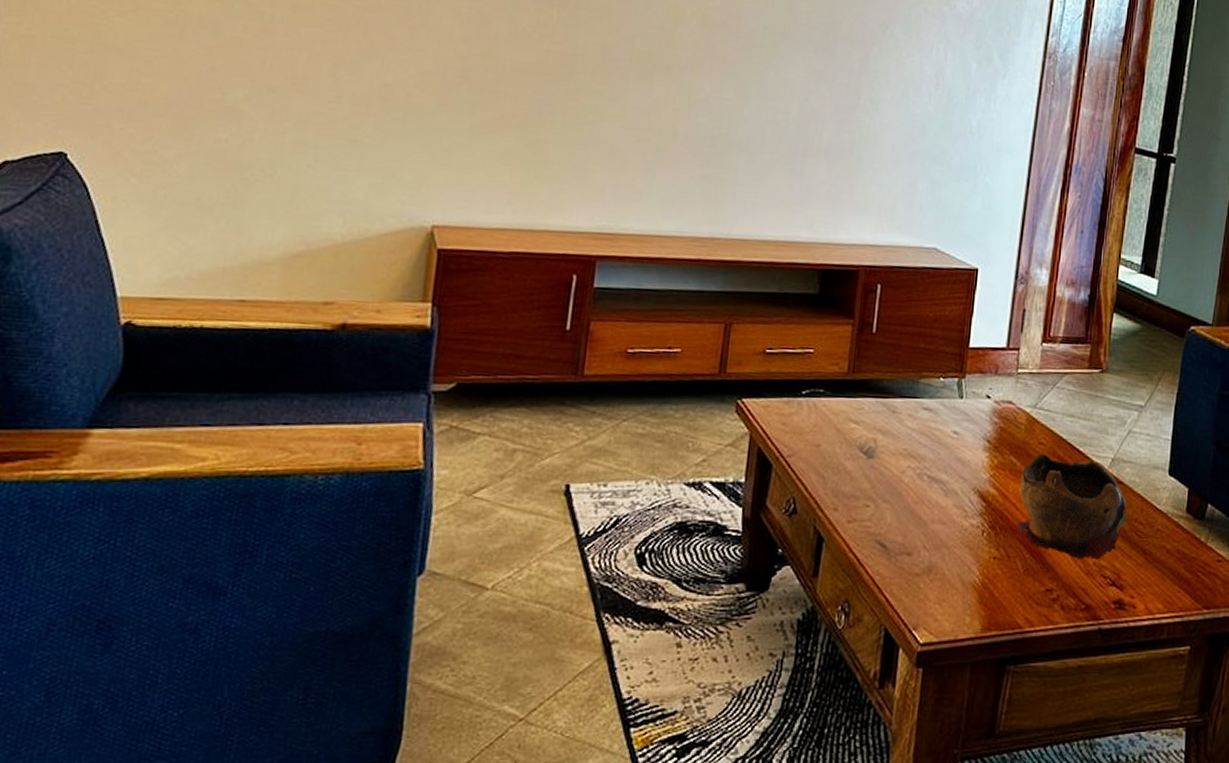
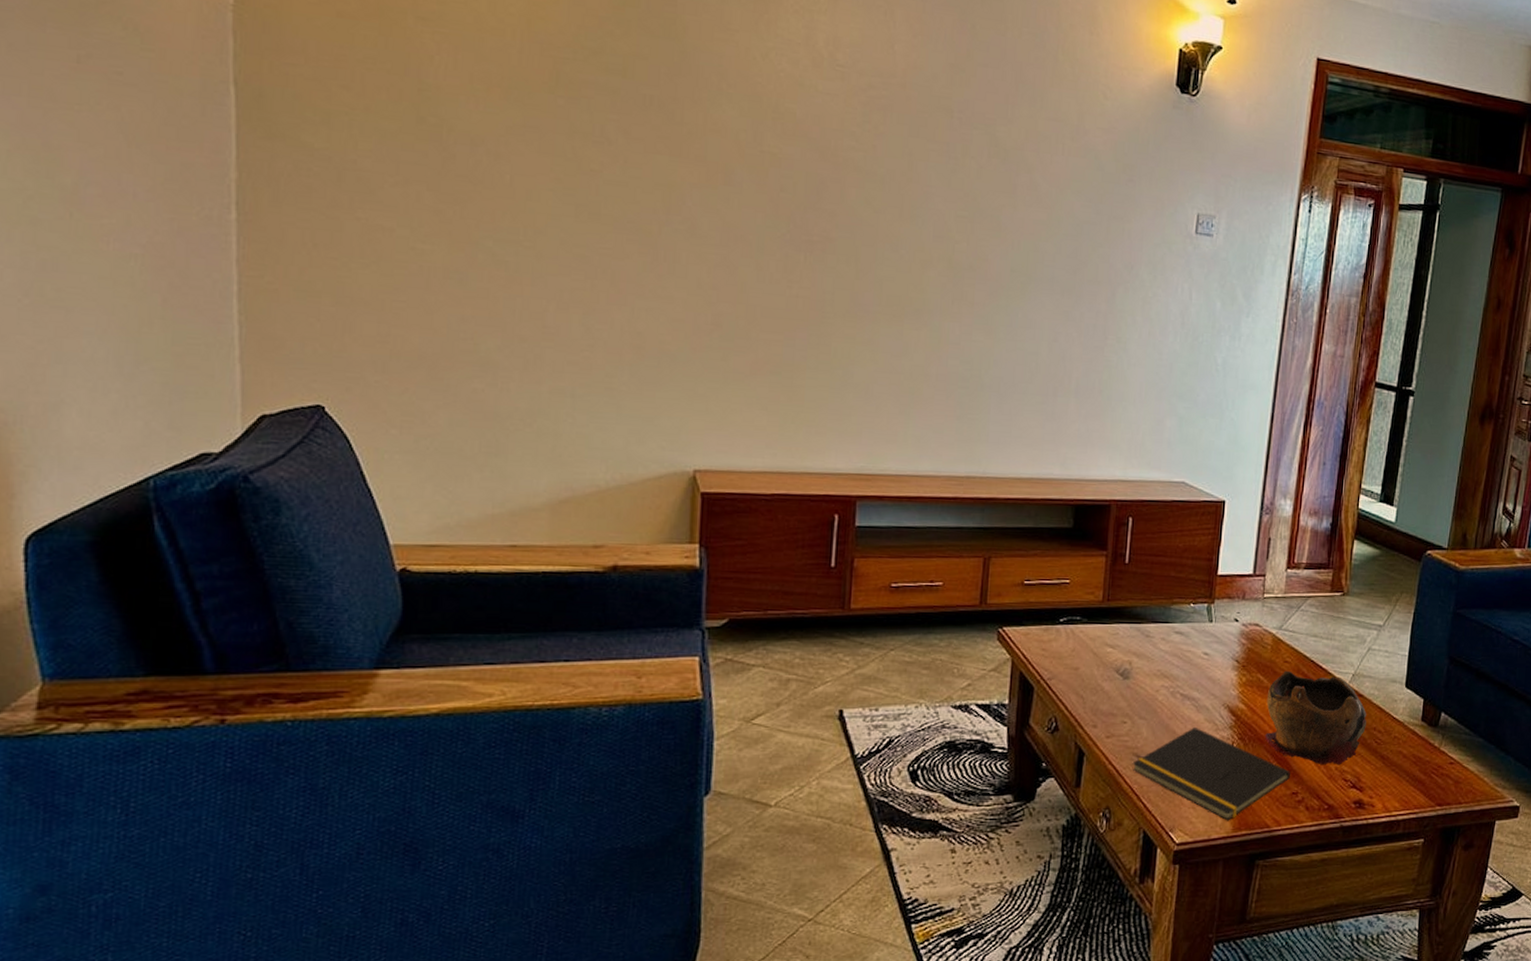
notepad: none [874,512,1045,618] -> present [1132,726,1290,820]

